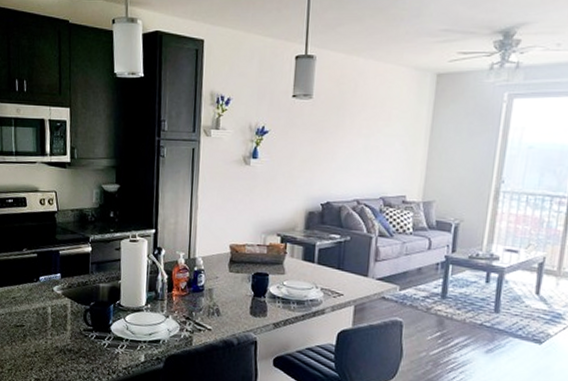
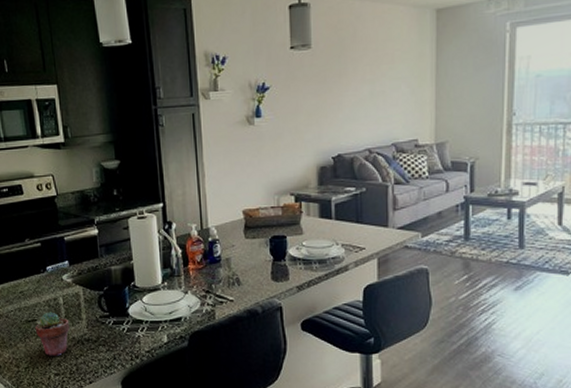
potted succulent: none [22,319,55,362] -> present [35,312,70,356]

